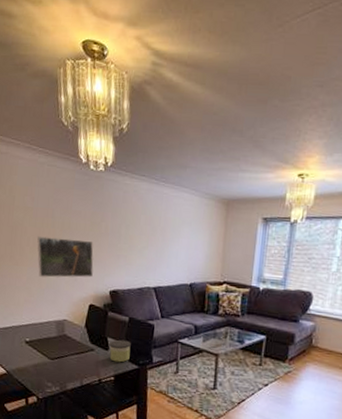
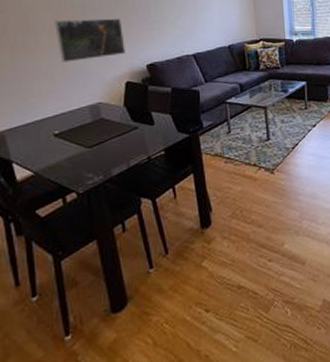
candle: present [109,339,131,363] -> none [154,111,178,136]

